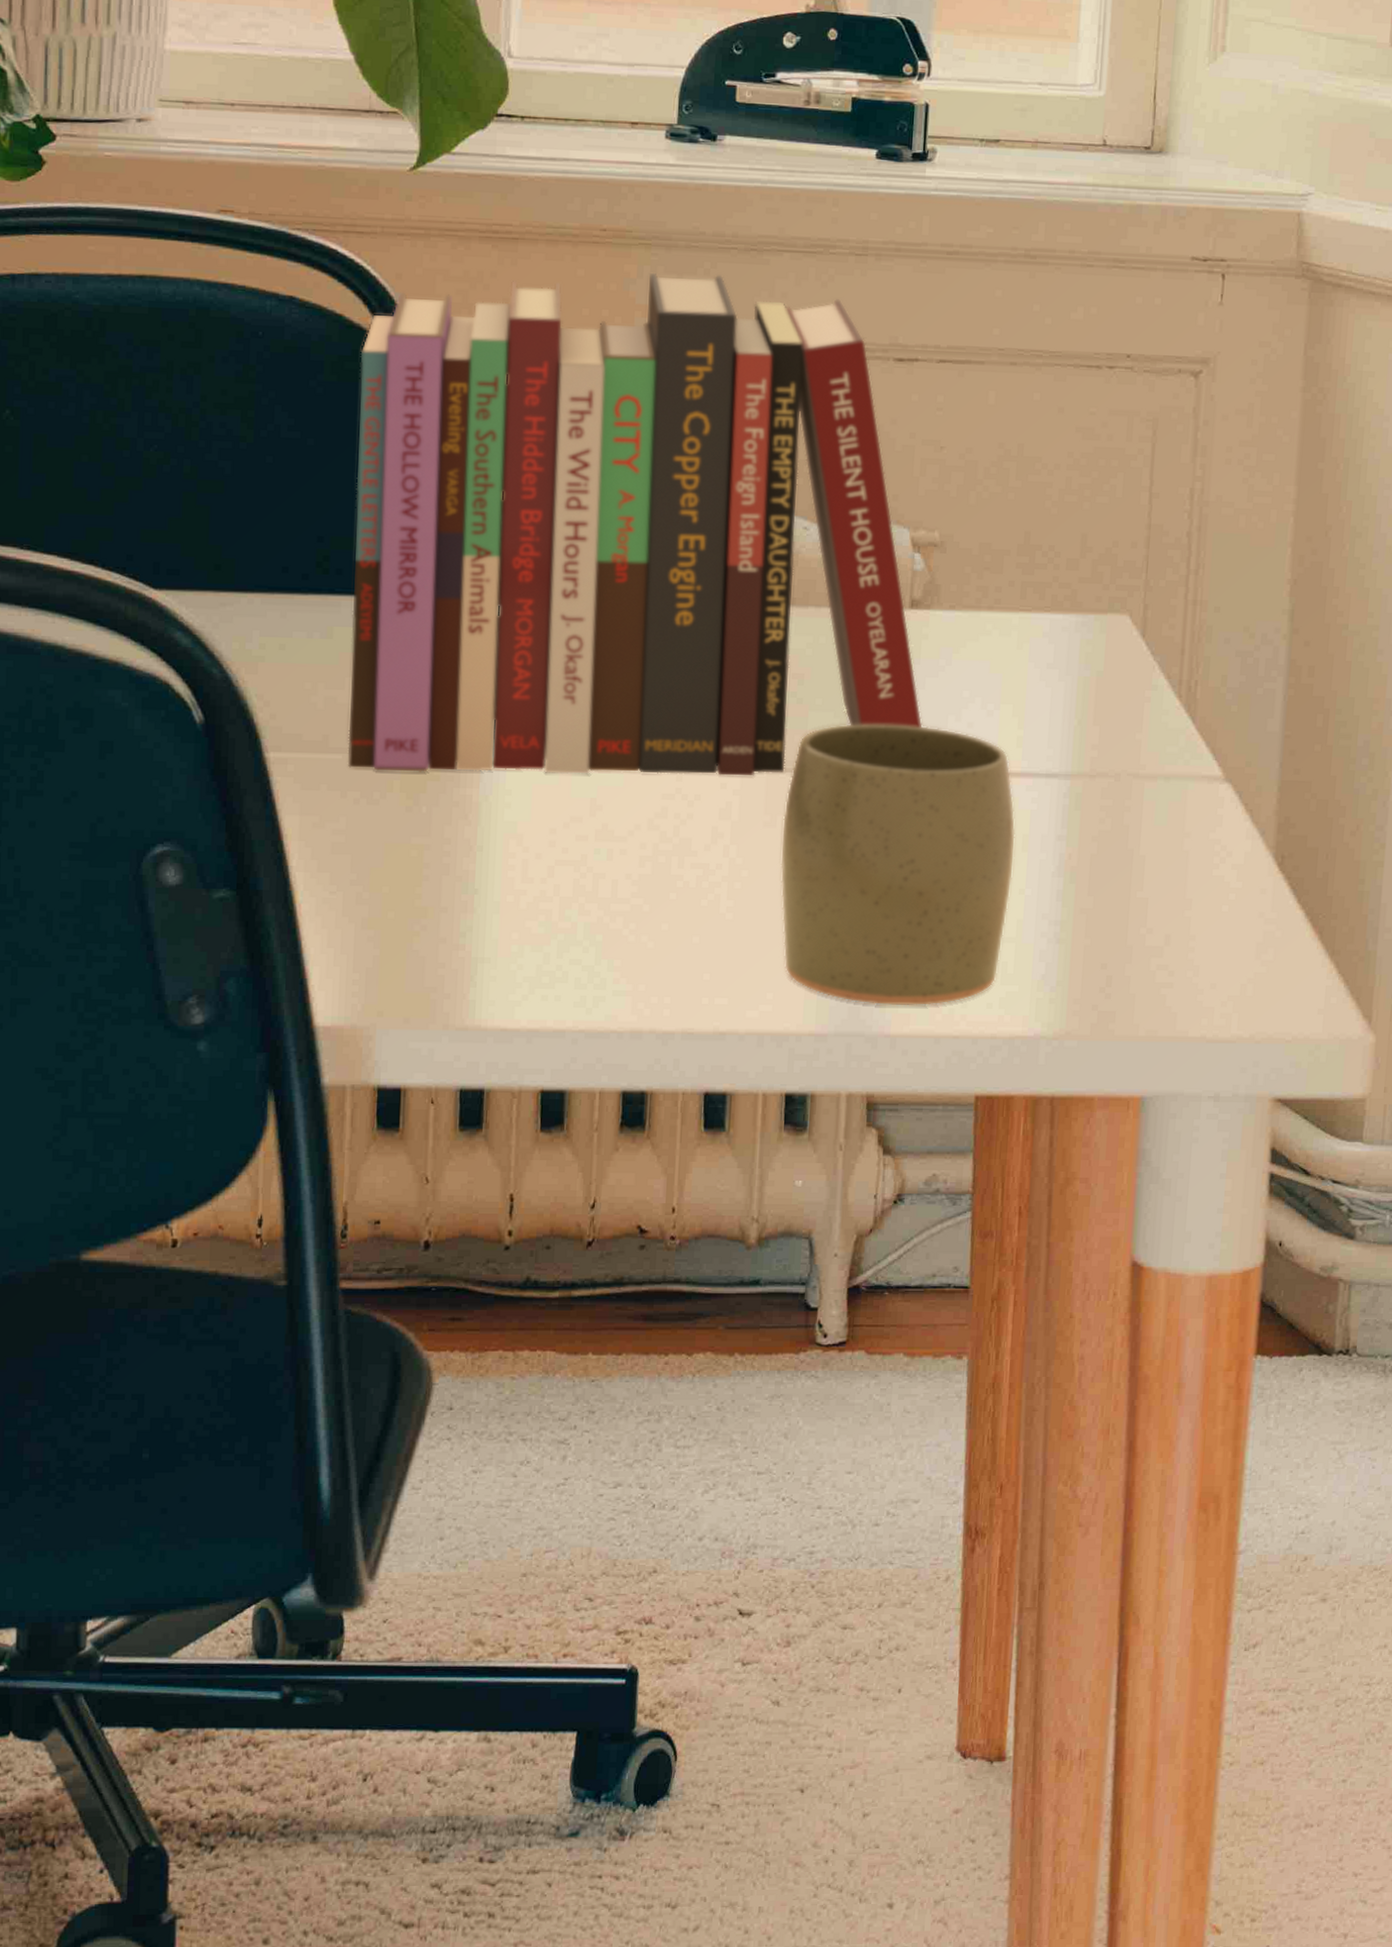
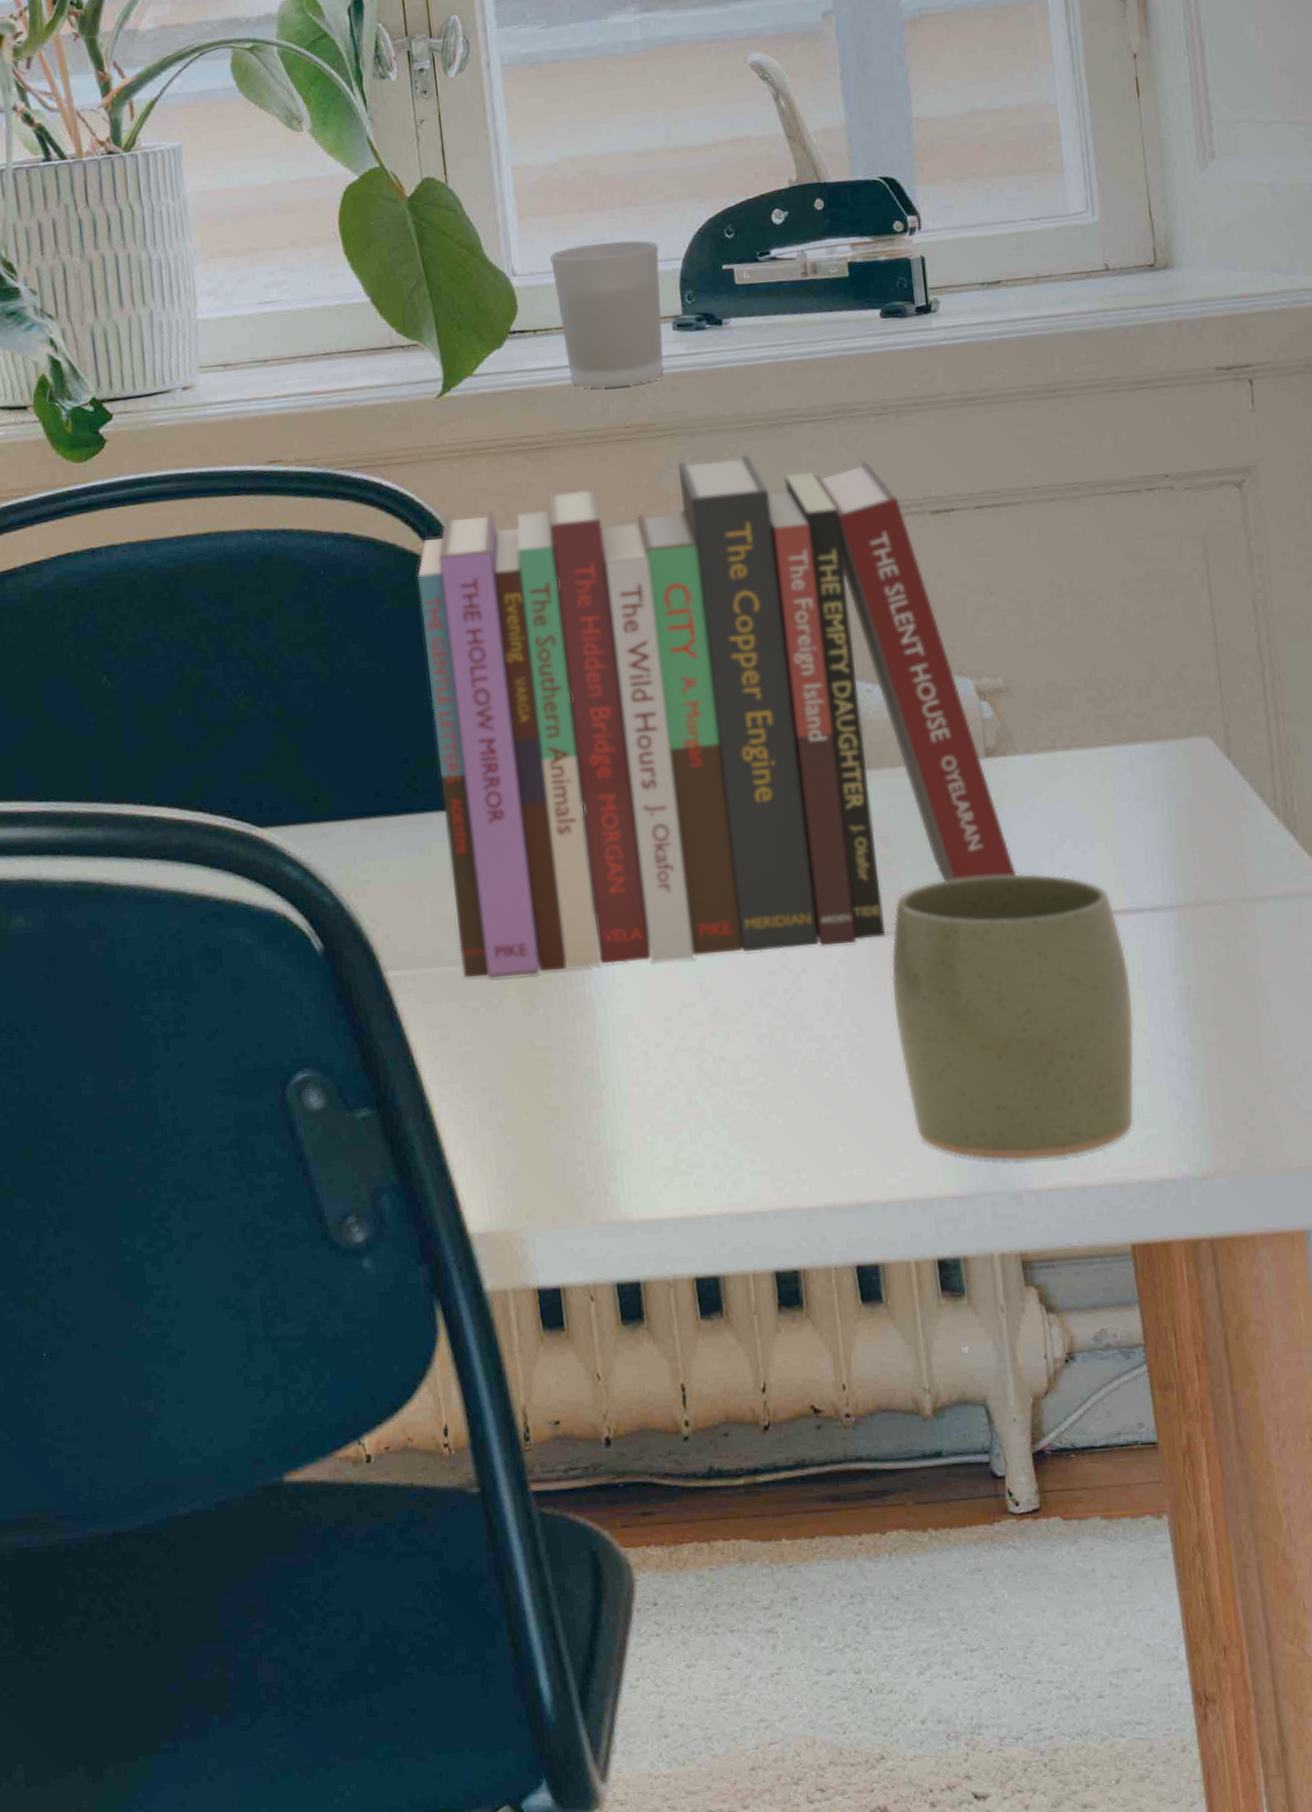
candle holder: none [550,37,663,188] -> present [550,240,664,388]

